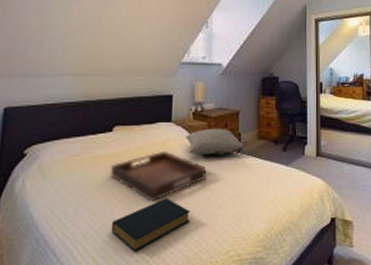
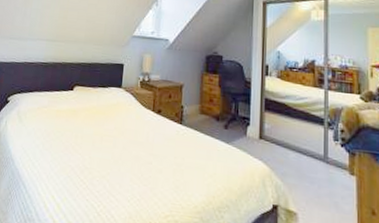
serving tray: present [110,150,207,202] -> none [69,112,151,157]
hardback book: present [111,198,191,252] -> none [67,155,135,198]
pillow: present [185,128,244,155] -> none [133,97,186,124]

